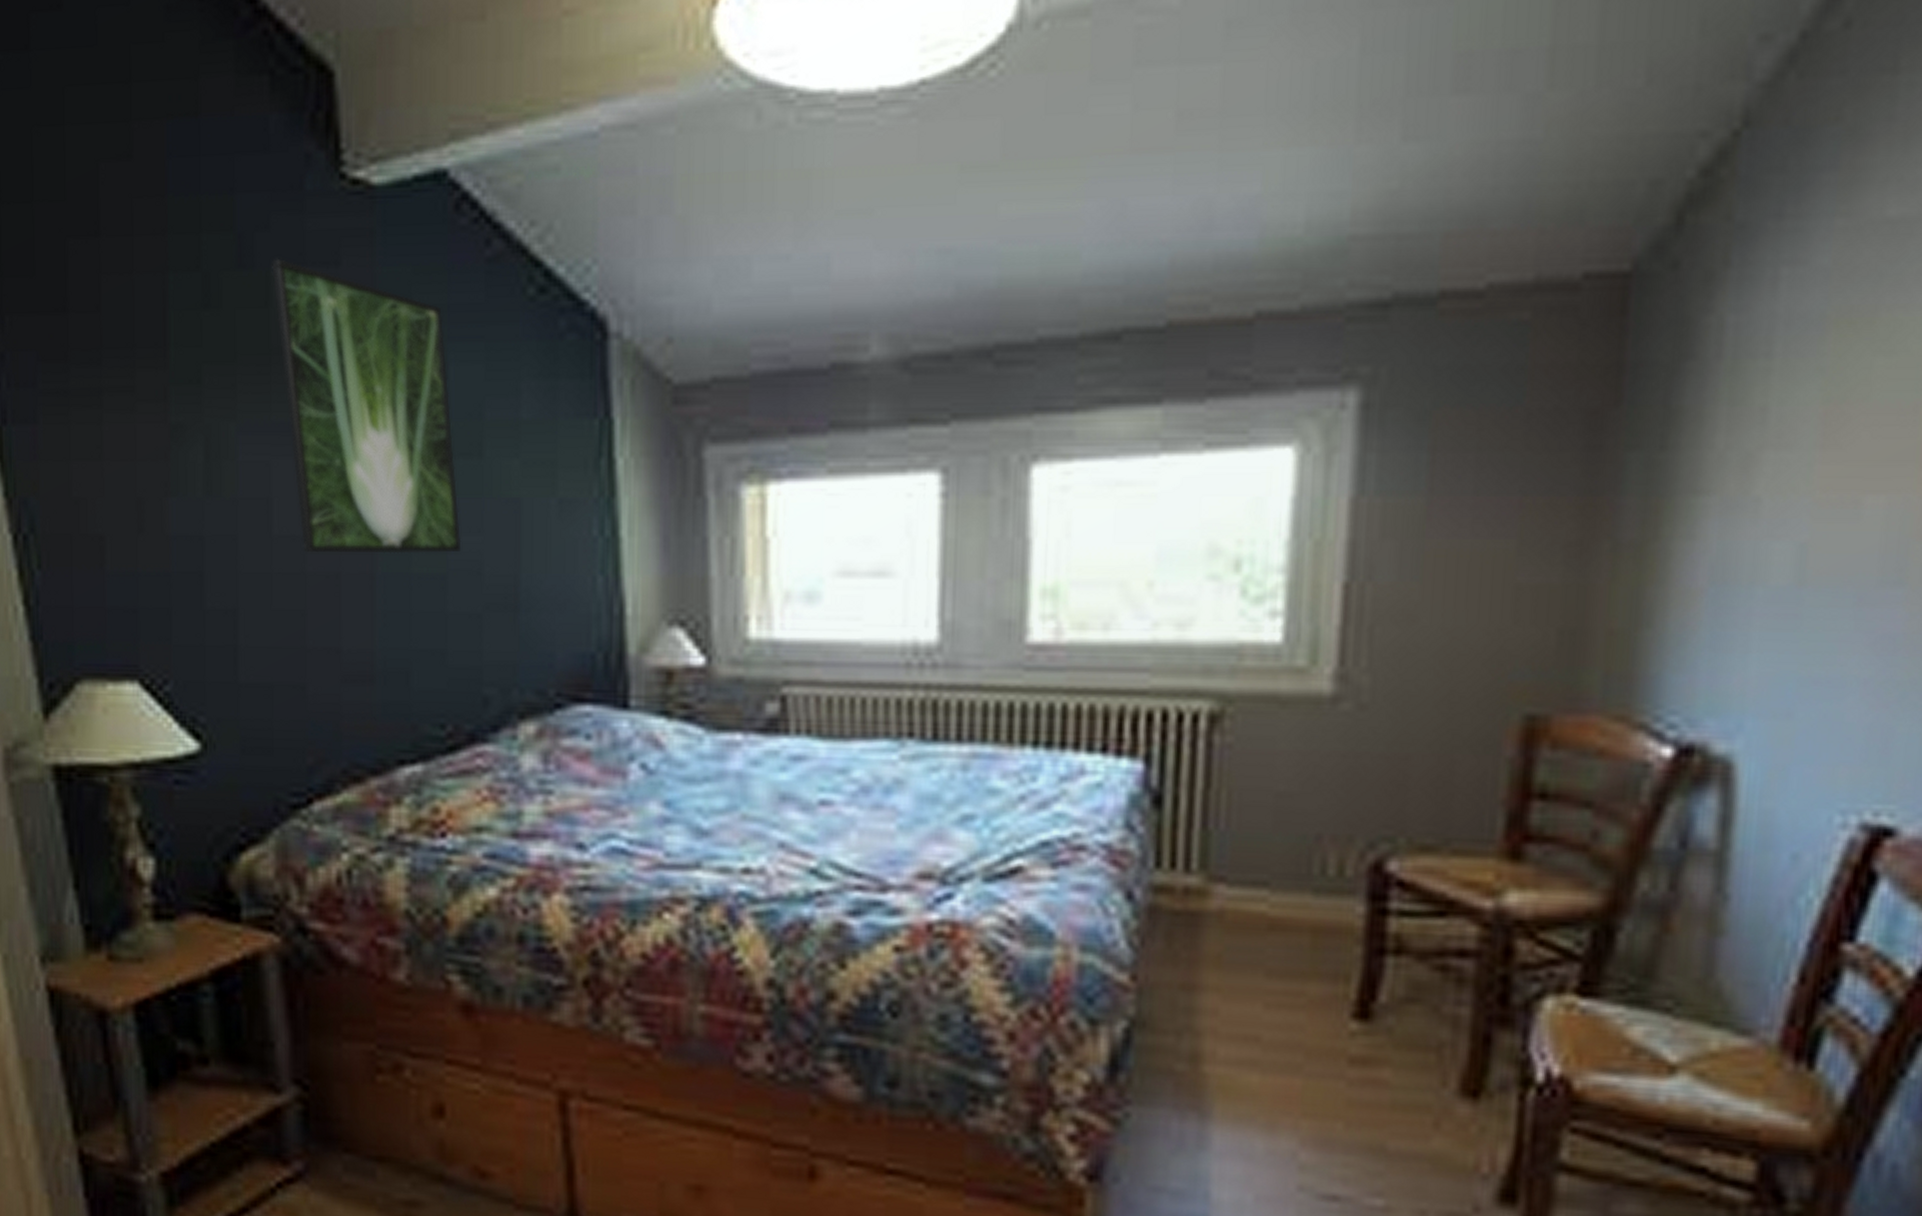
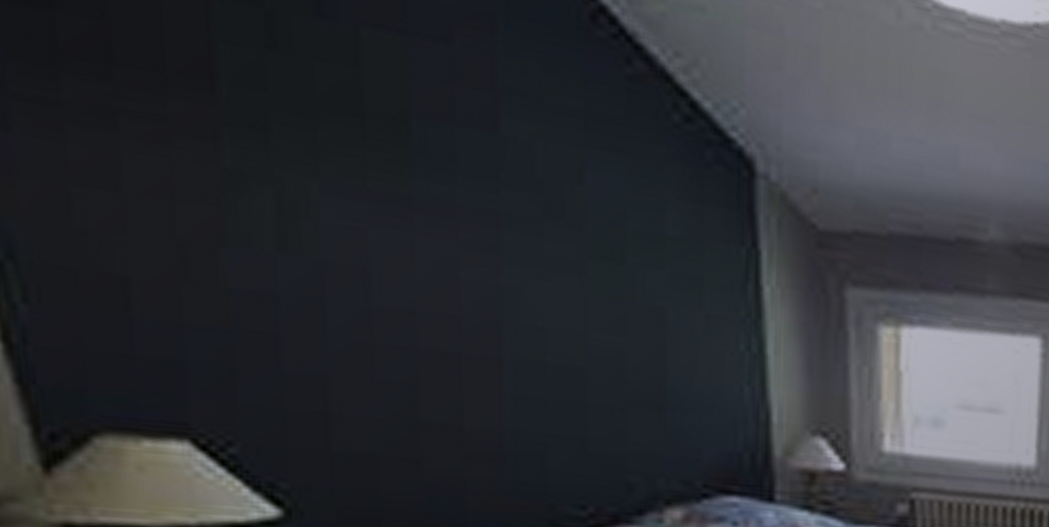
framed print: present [272,258,462,554] -> none [362,16,602,349]

